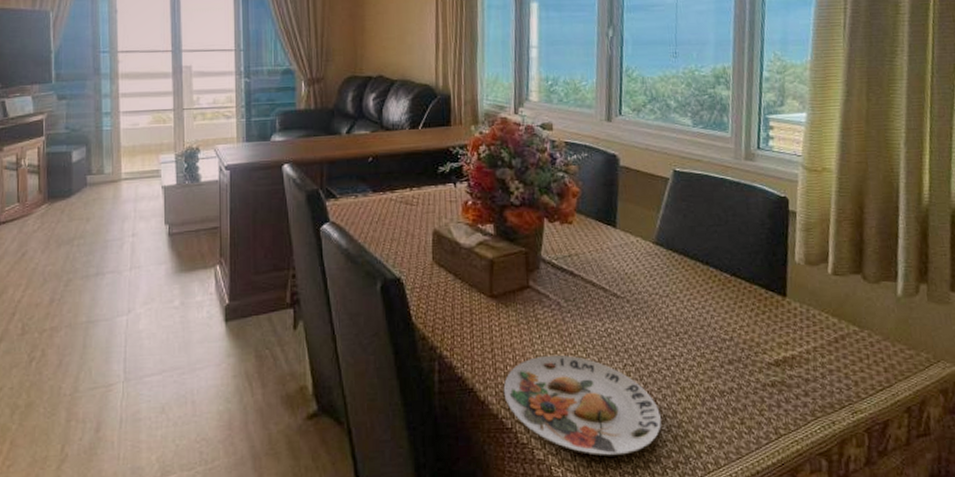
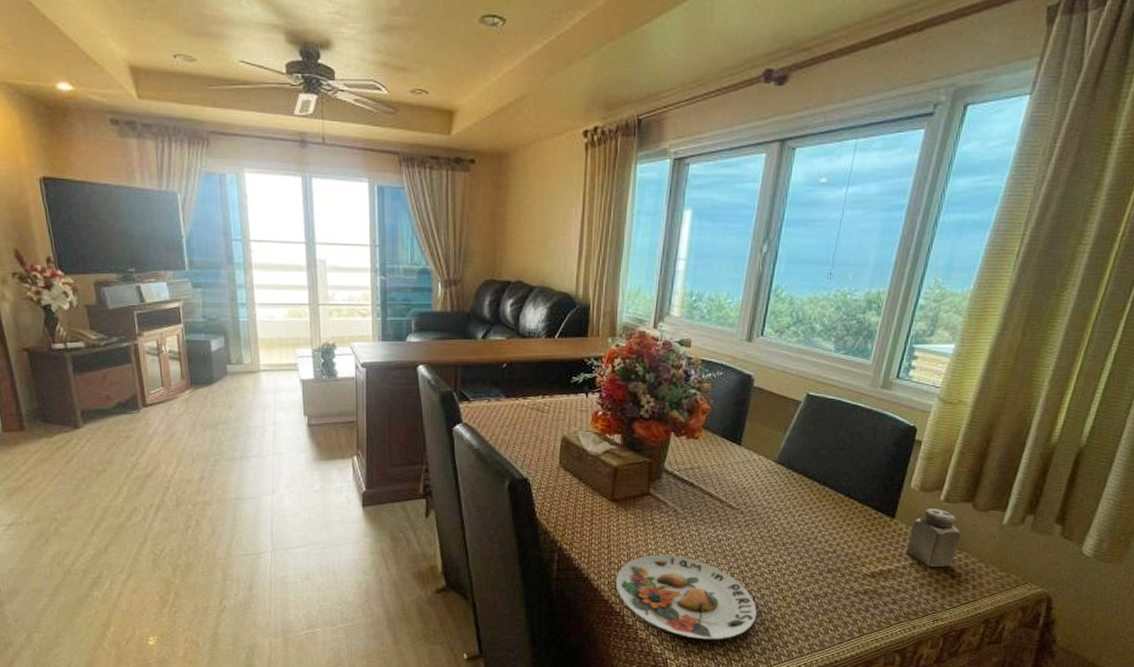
salt shaker: none [805,283,859,350] -> present [905,508,961,567]

